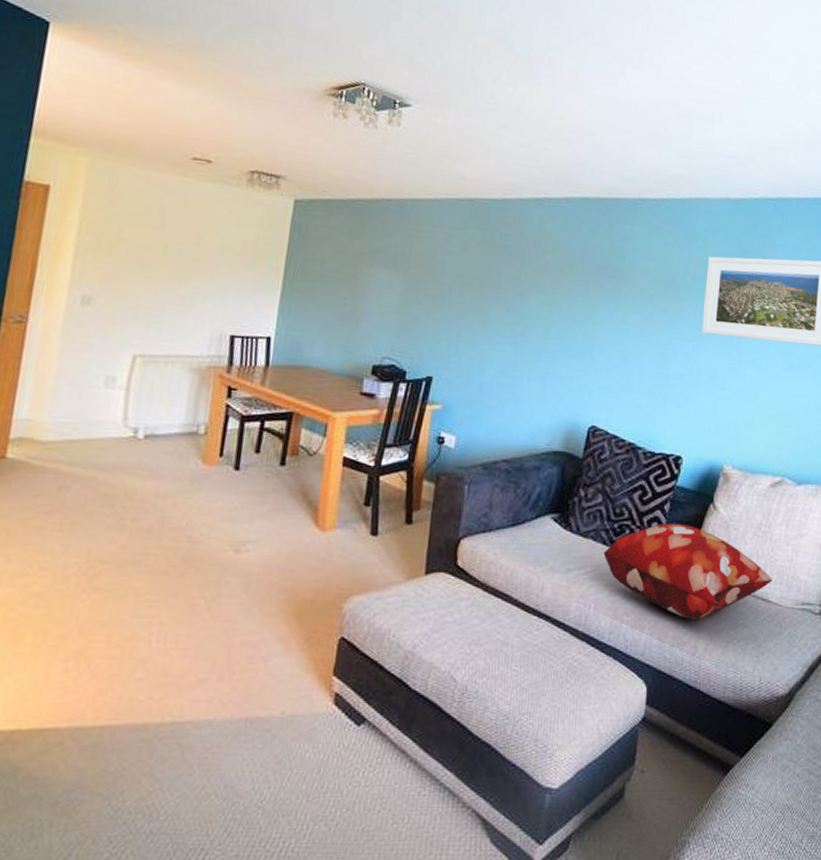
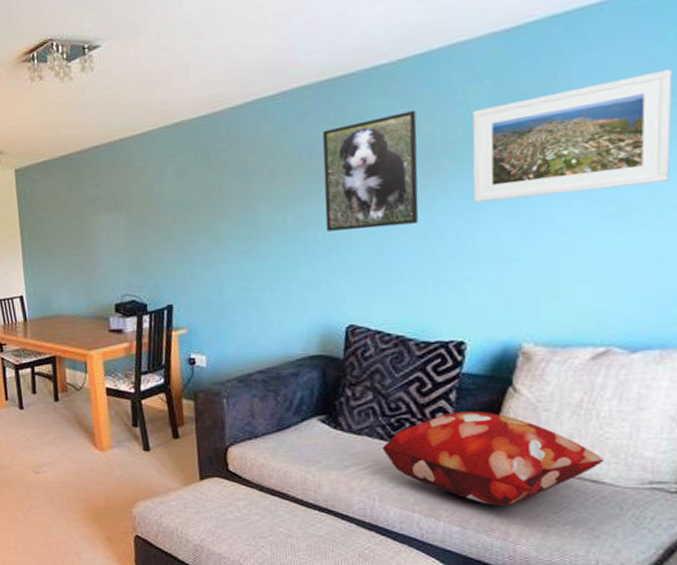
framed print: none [585,241,668,341] -> present [322,110,419,232]

